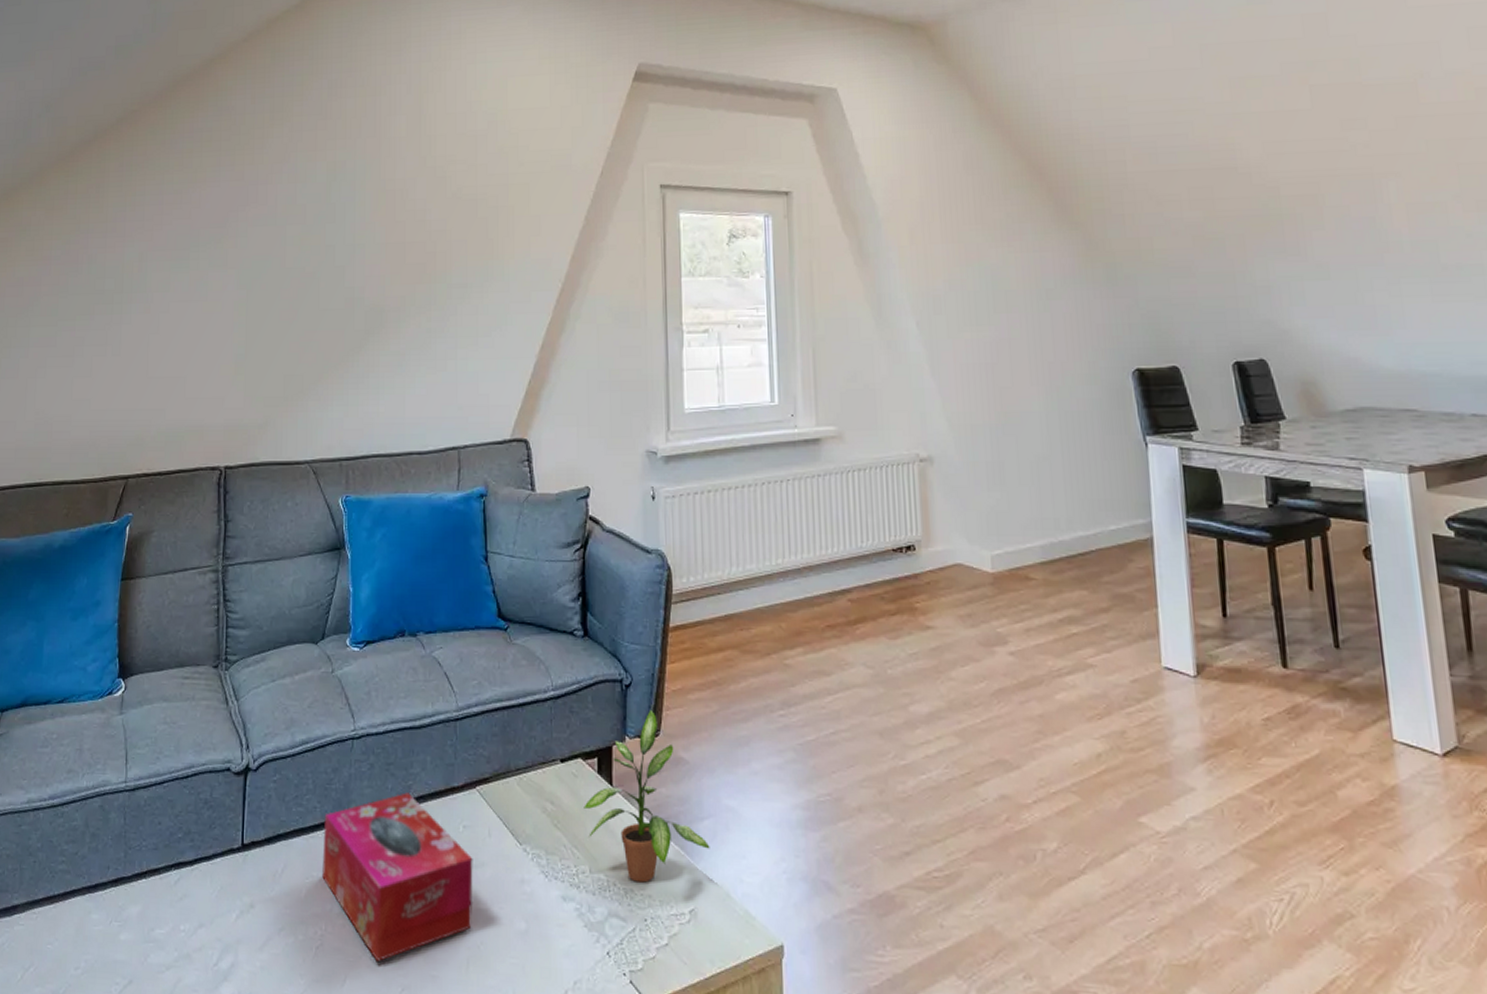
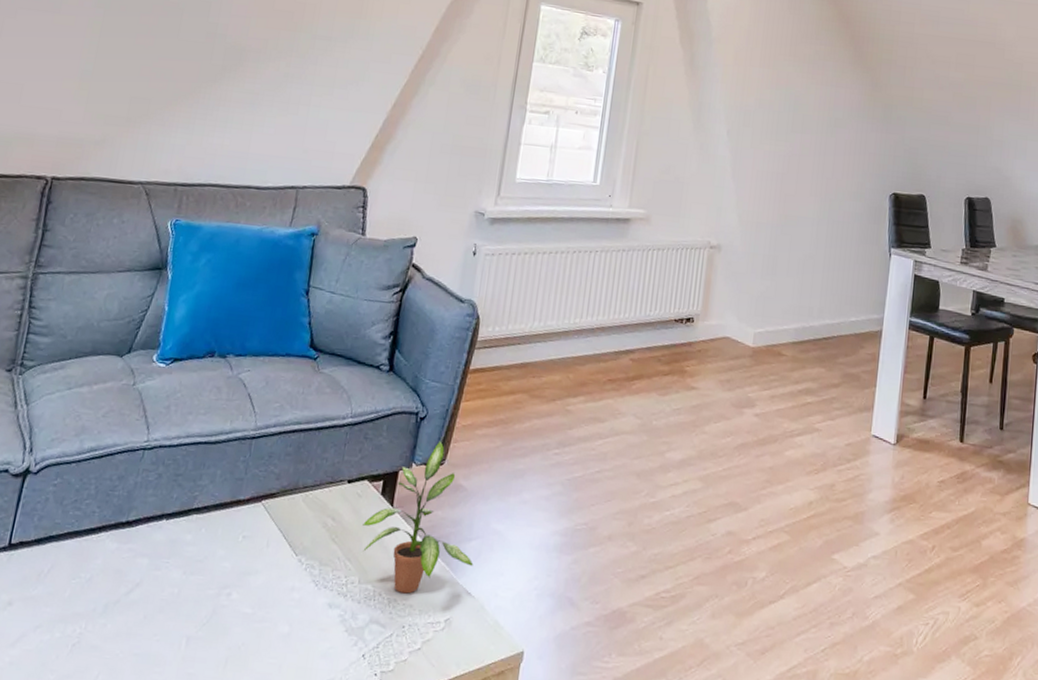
tissue box: present [322,792,473,963] -> none [90,502,248,660]

